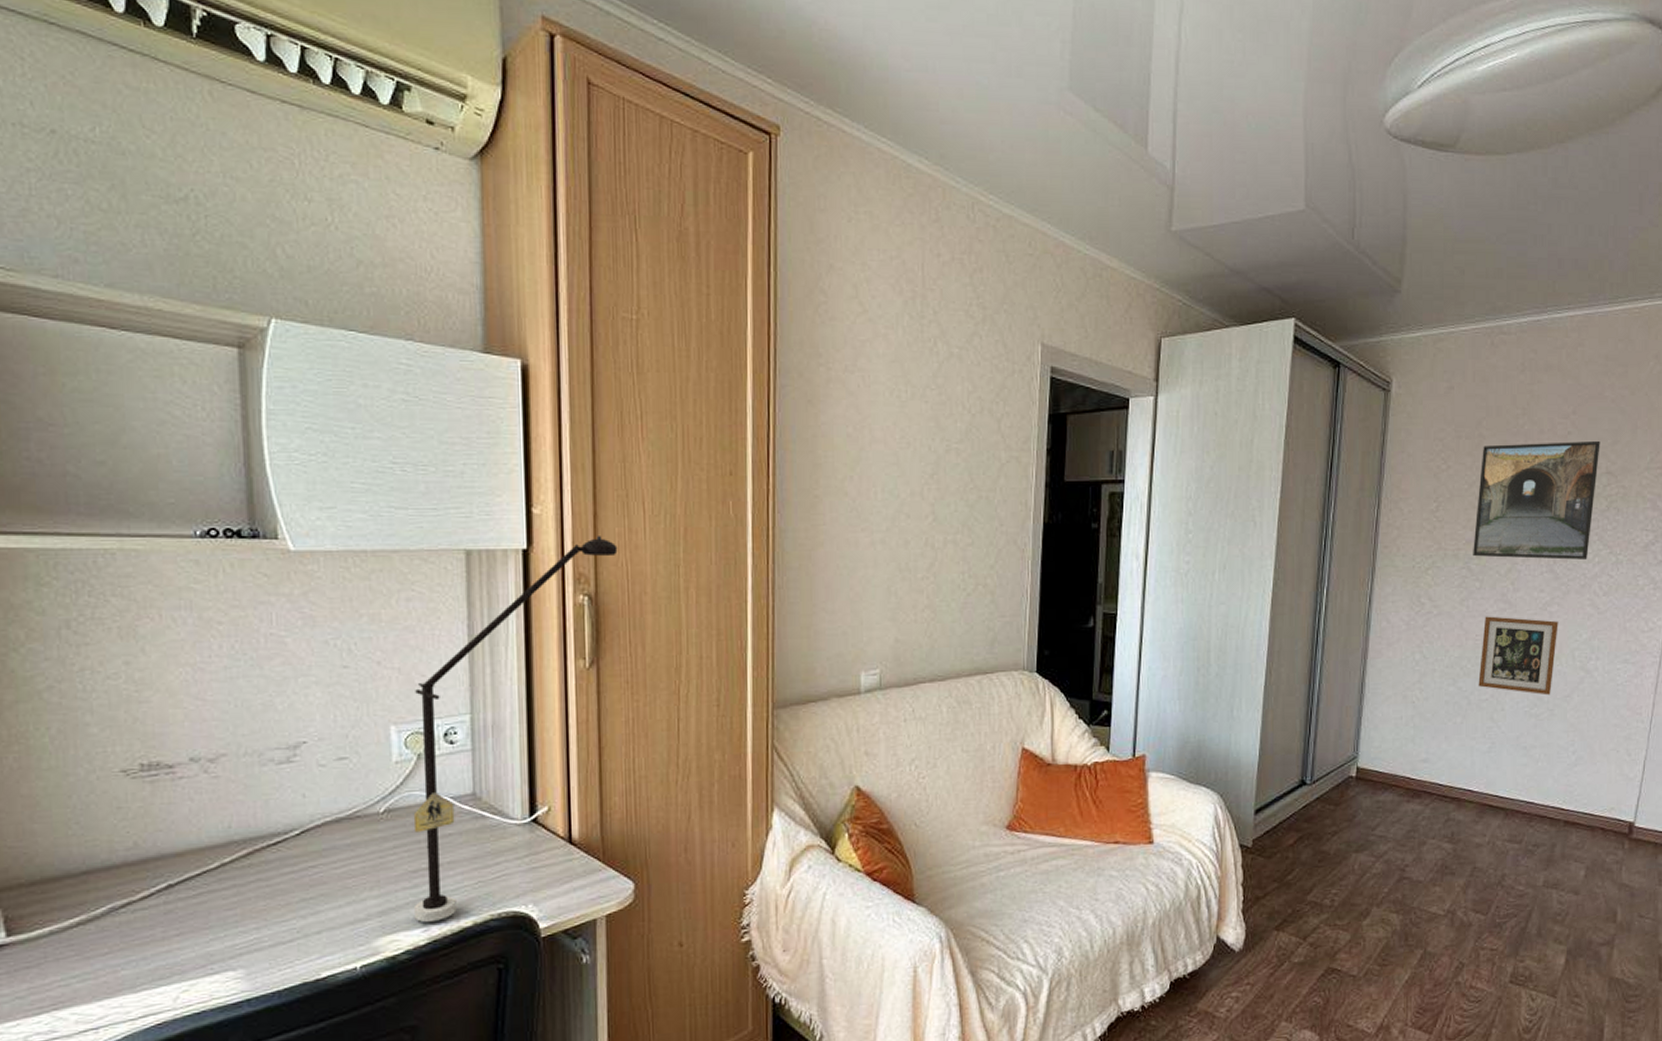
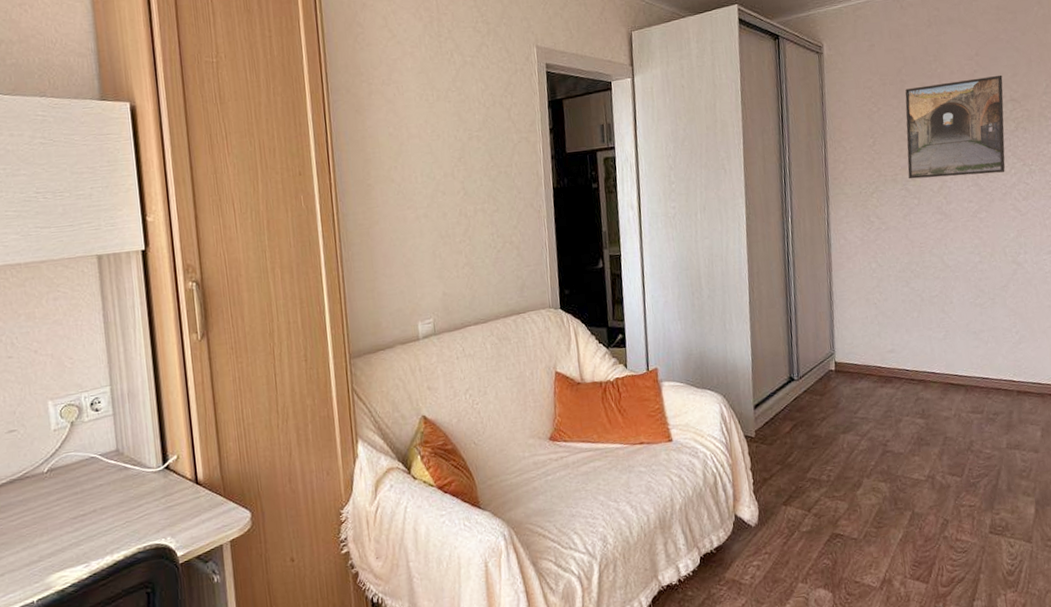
desk lamp: present [413,536,618,922] -> none [66,234,216,559]
picture frame: present [1478,616,1559,696] -> none [925,225,991,287]

